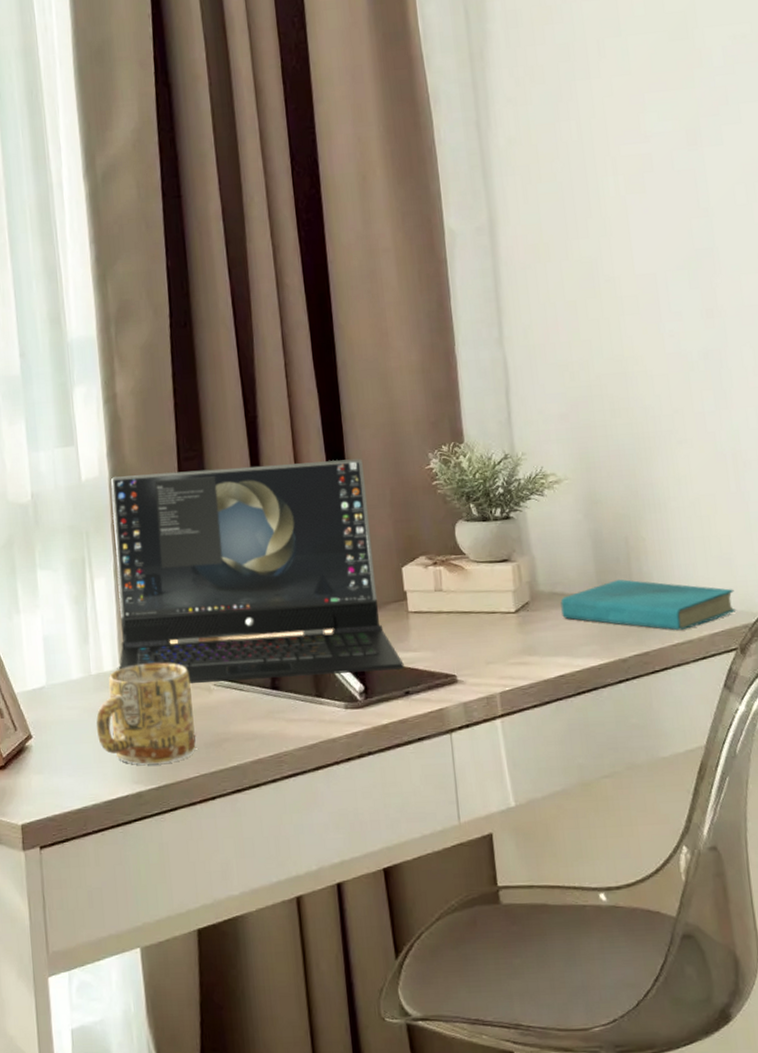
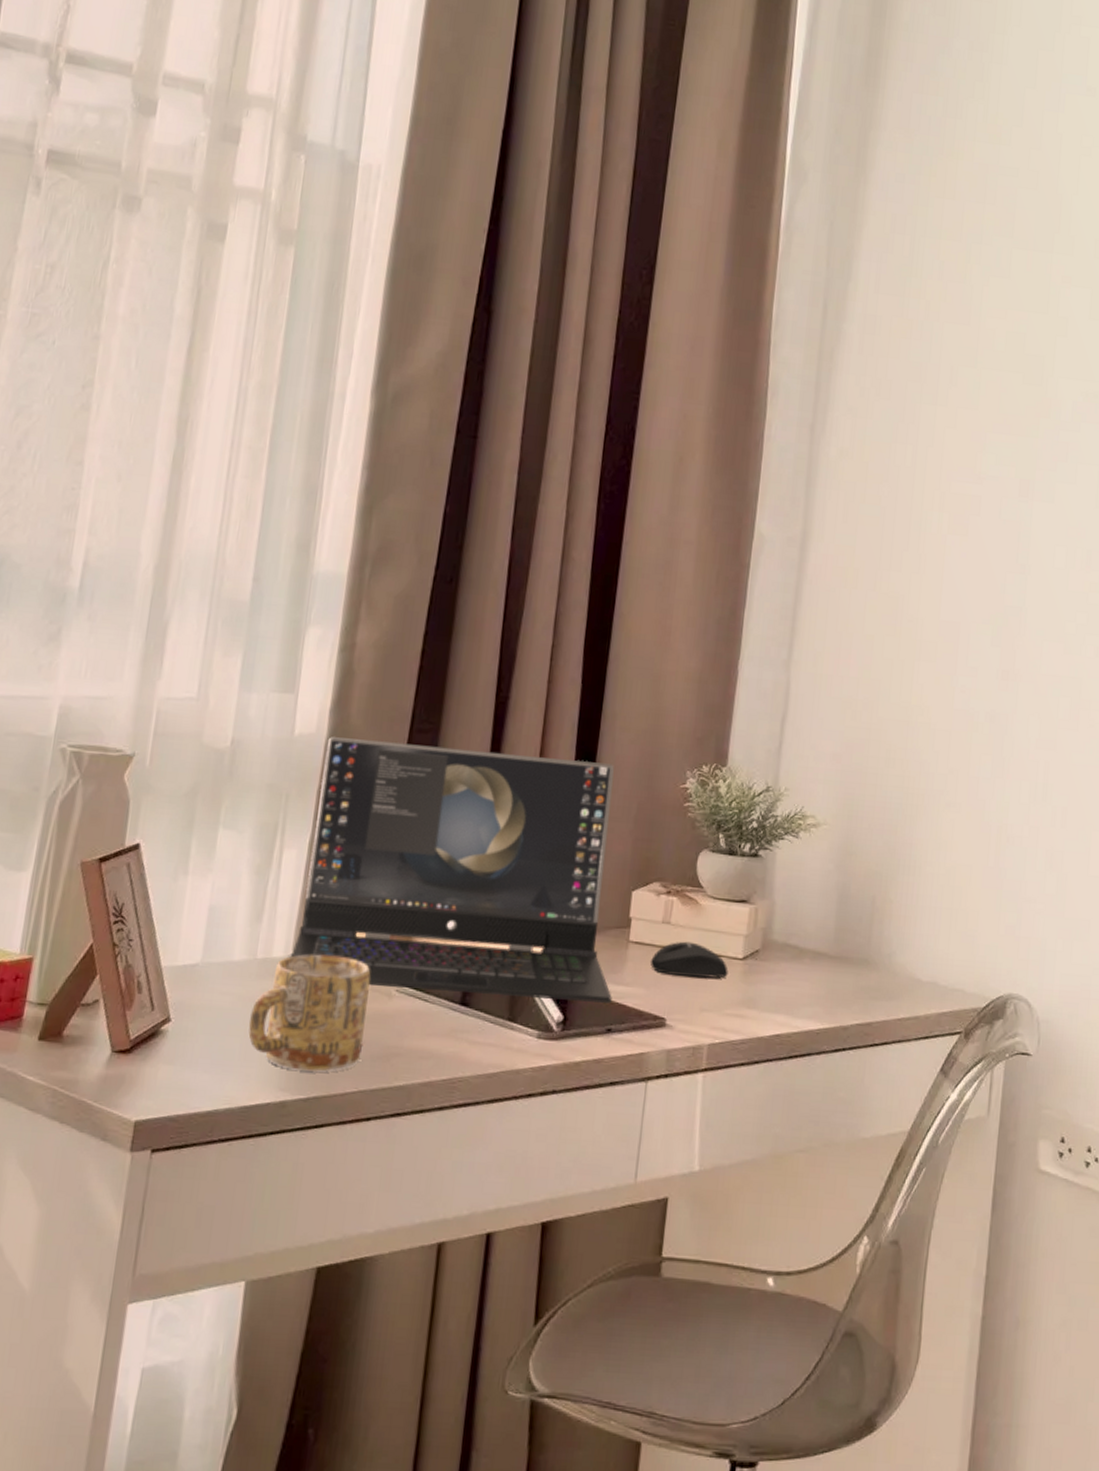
mouse: none [431,604,505,636] -> present [649,941,729,978]
book: present [560,579,735,631] -> none [791,940,971,1005]

